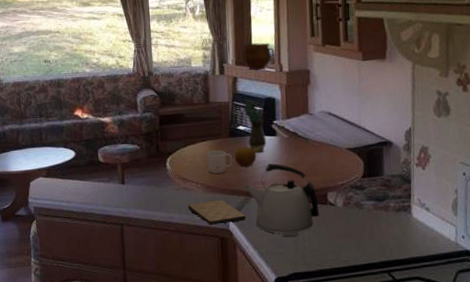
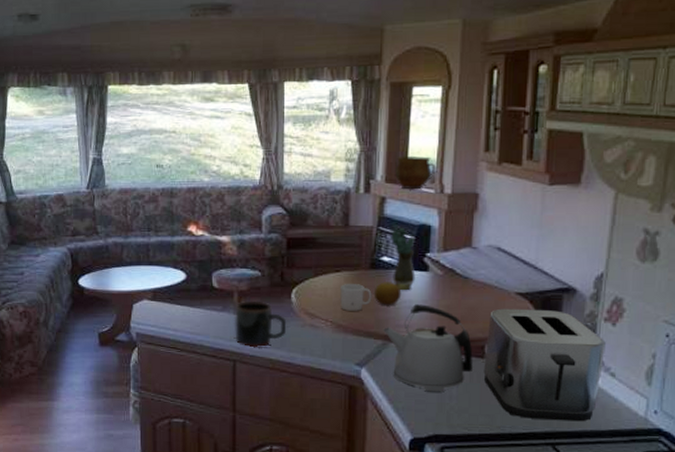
mug: none [119,171,165,212] -> present [234,300,287,348]
cutting board: present [187,199,245,226] -> none [312,341,381,371]
toaster: none [327,160,420,252] -> present [483,308,606,422]

